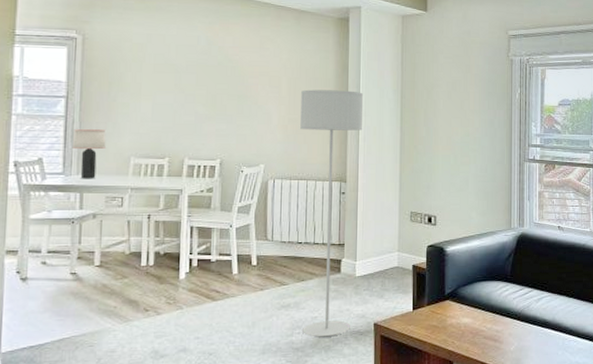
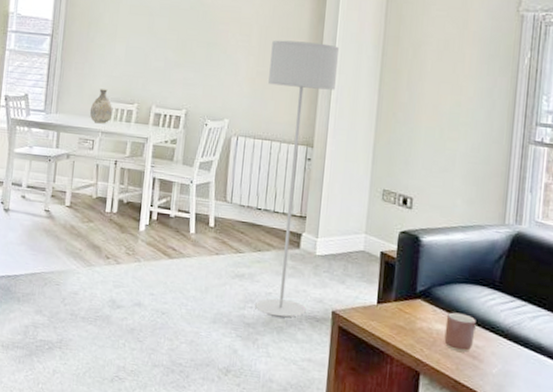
table lamp: present [71,129,106,179] -> none [53,68,83,119]
vase: none [116,146,142,180] -> present [89,89,113,124]
mug: none [471,306,495,338] -> present [444,312,476,352]

